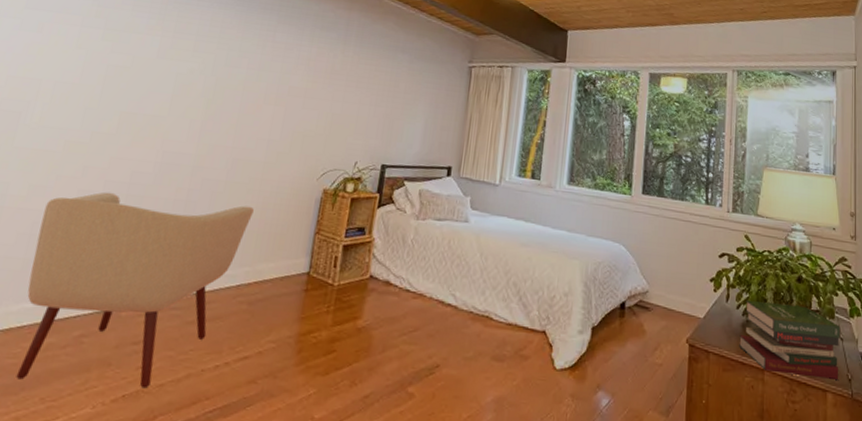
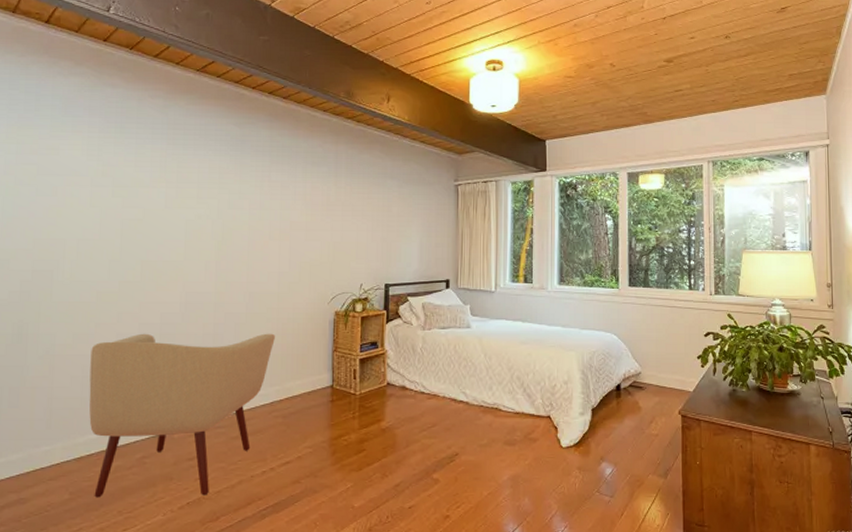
books: present [739,301,841,380] -> none [727,372,821,433]

